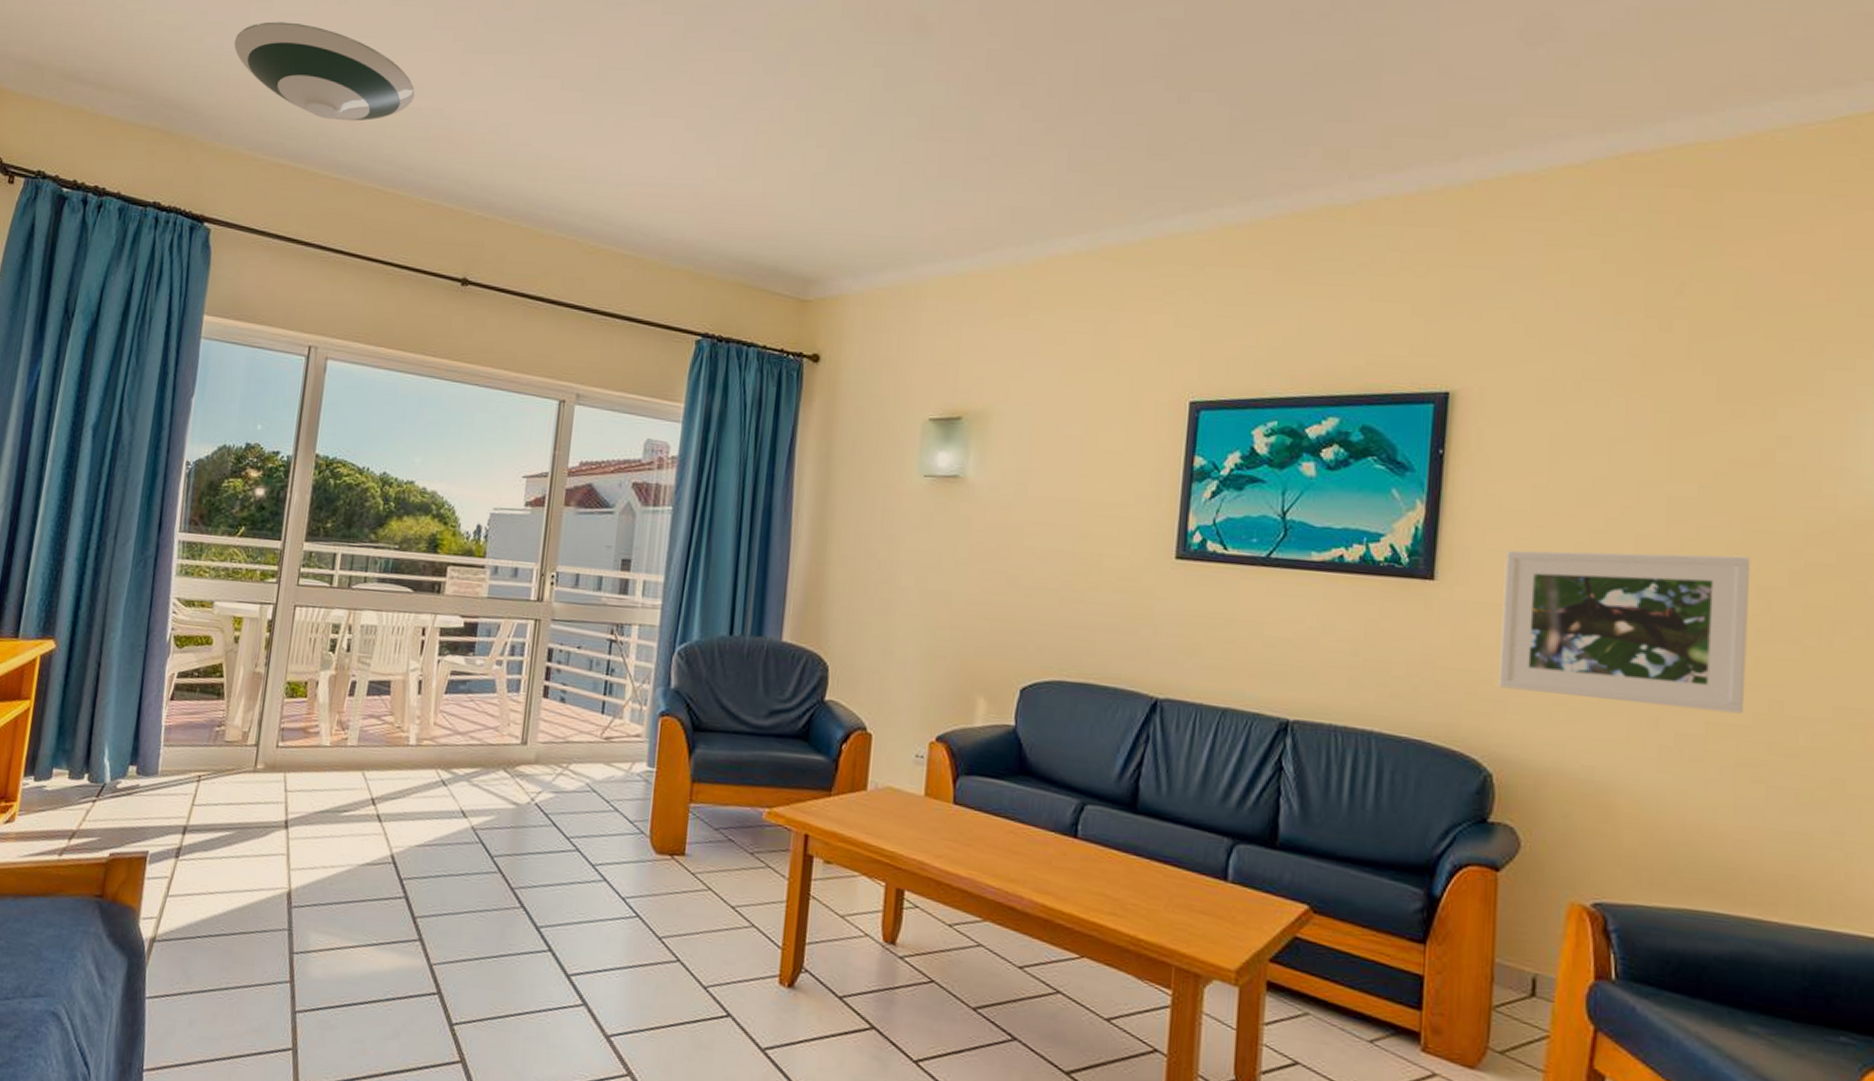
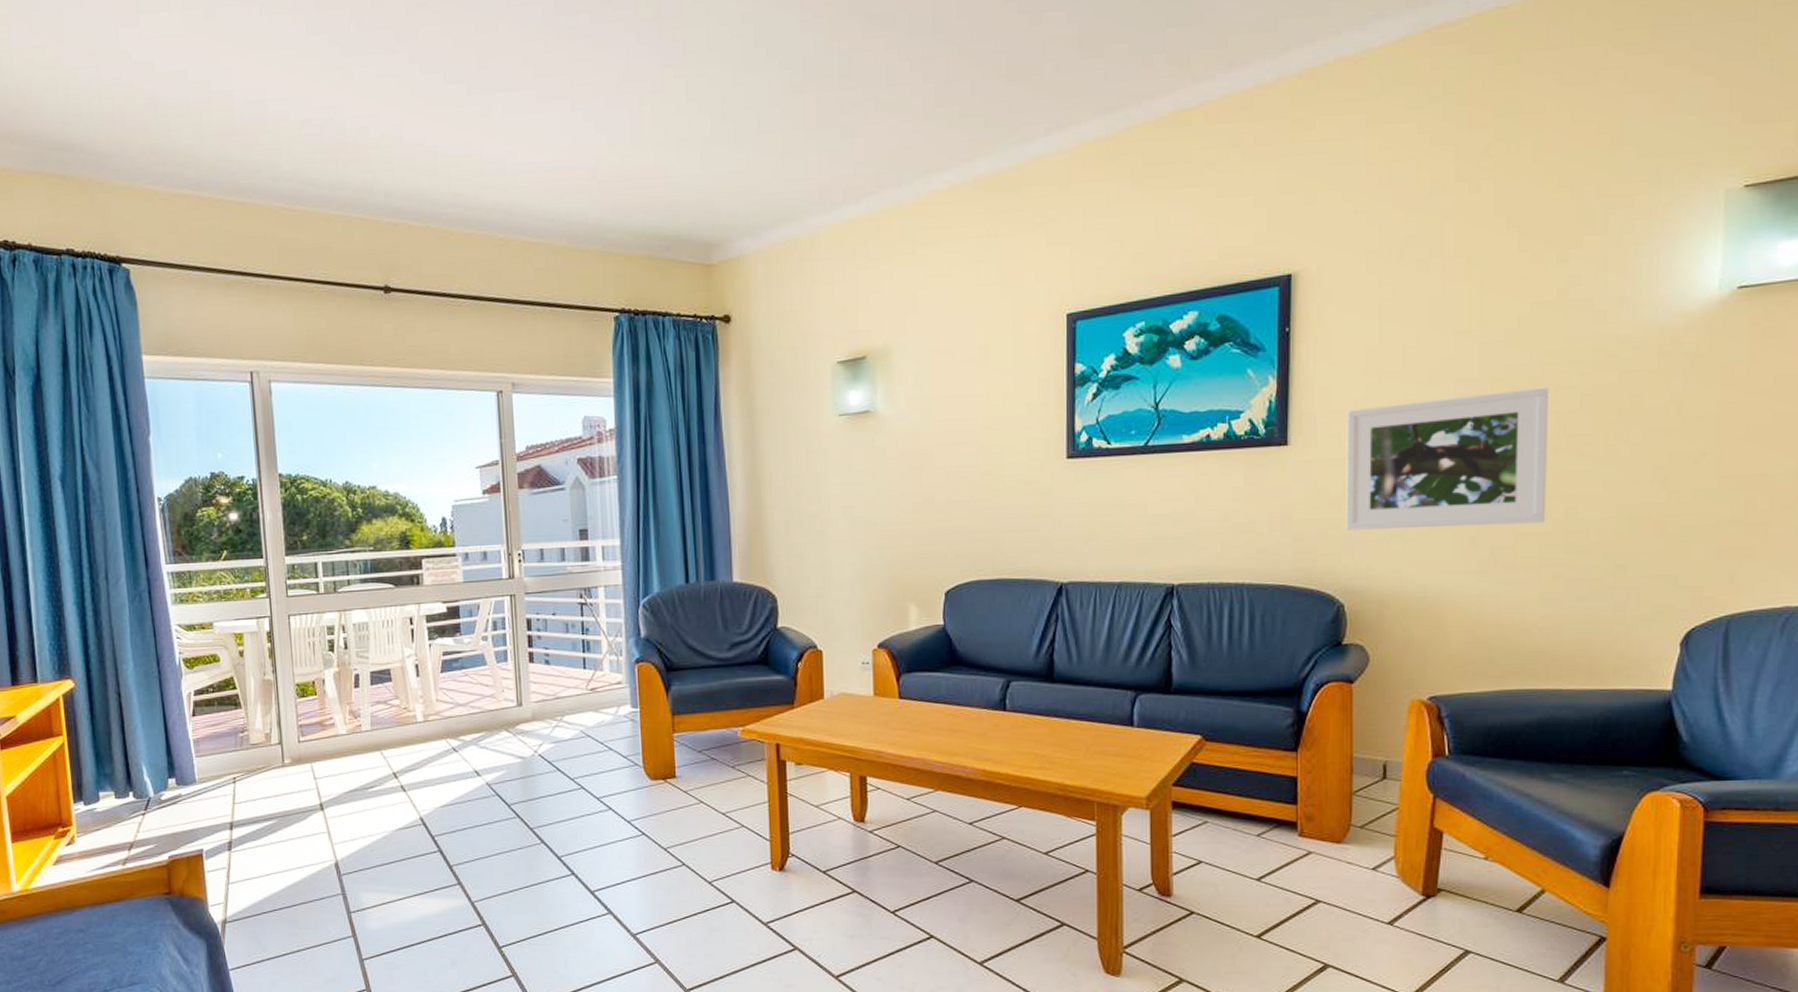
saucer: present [234,21,415,121] -> none [109,45,302,143]

